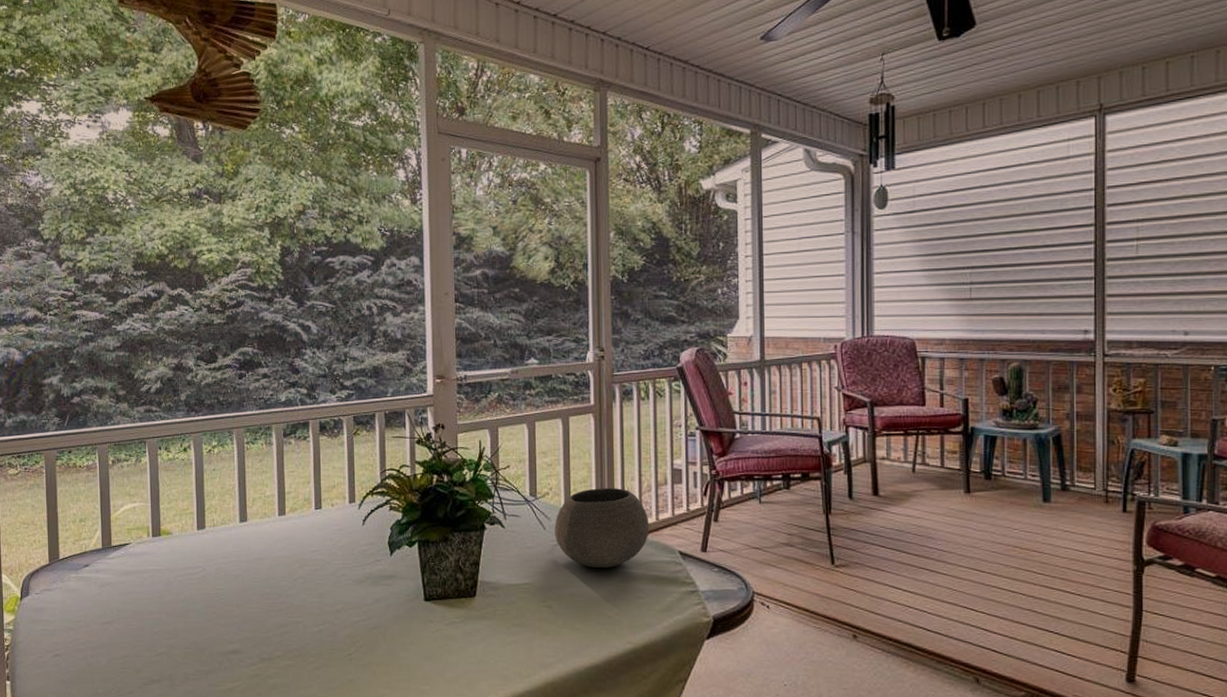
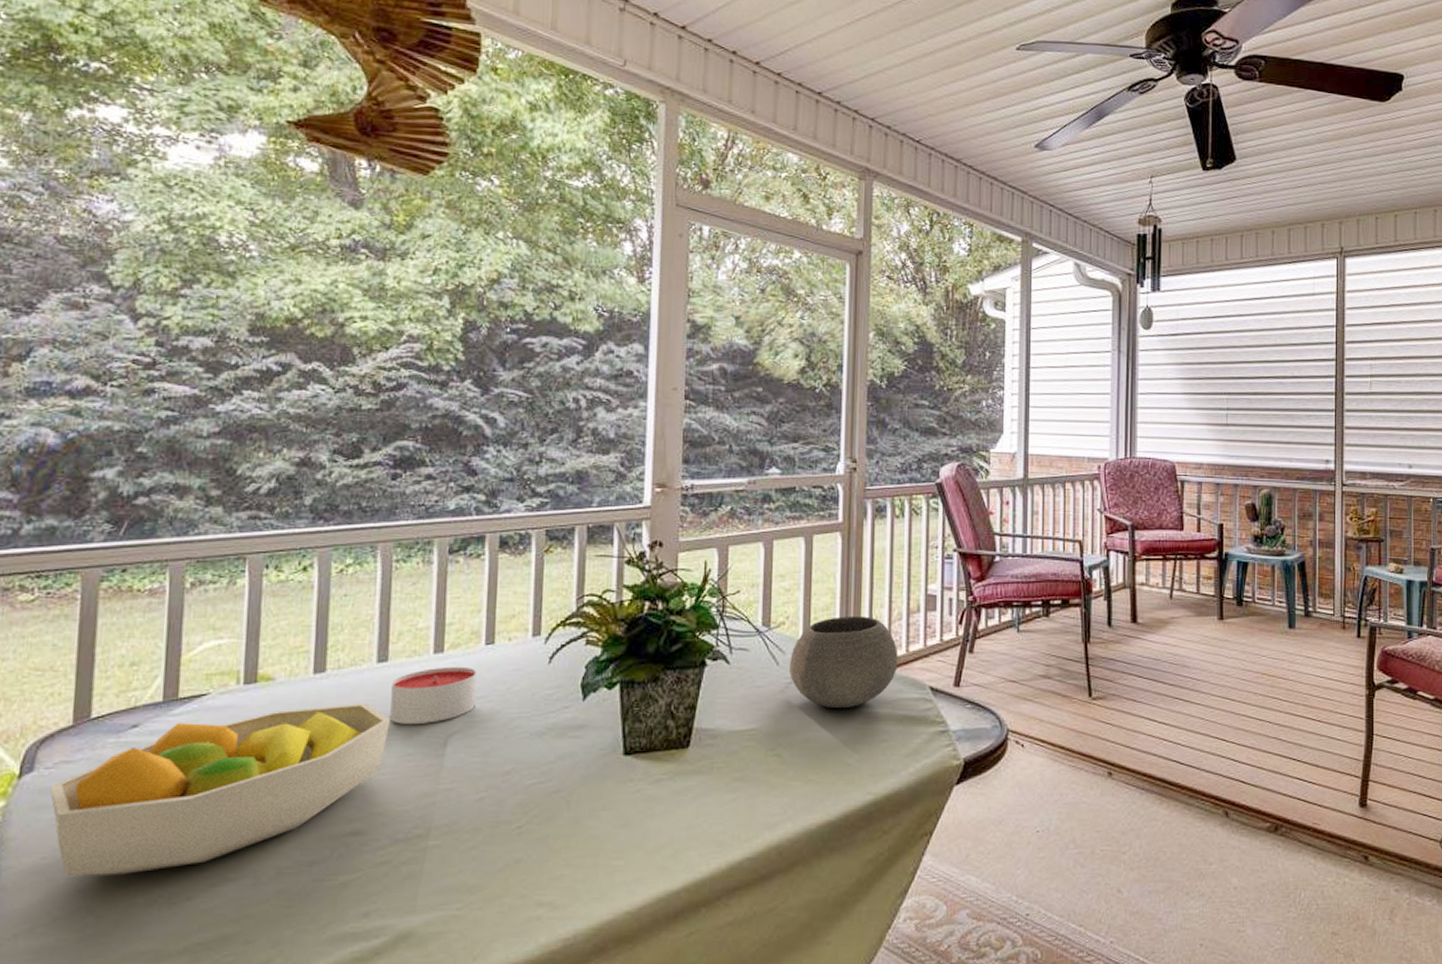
fruit bowl: none [39,553,253,672] -> present [49,703,391,877]
candle: none [251,526,311,570] -> present [390,666,477,724]

